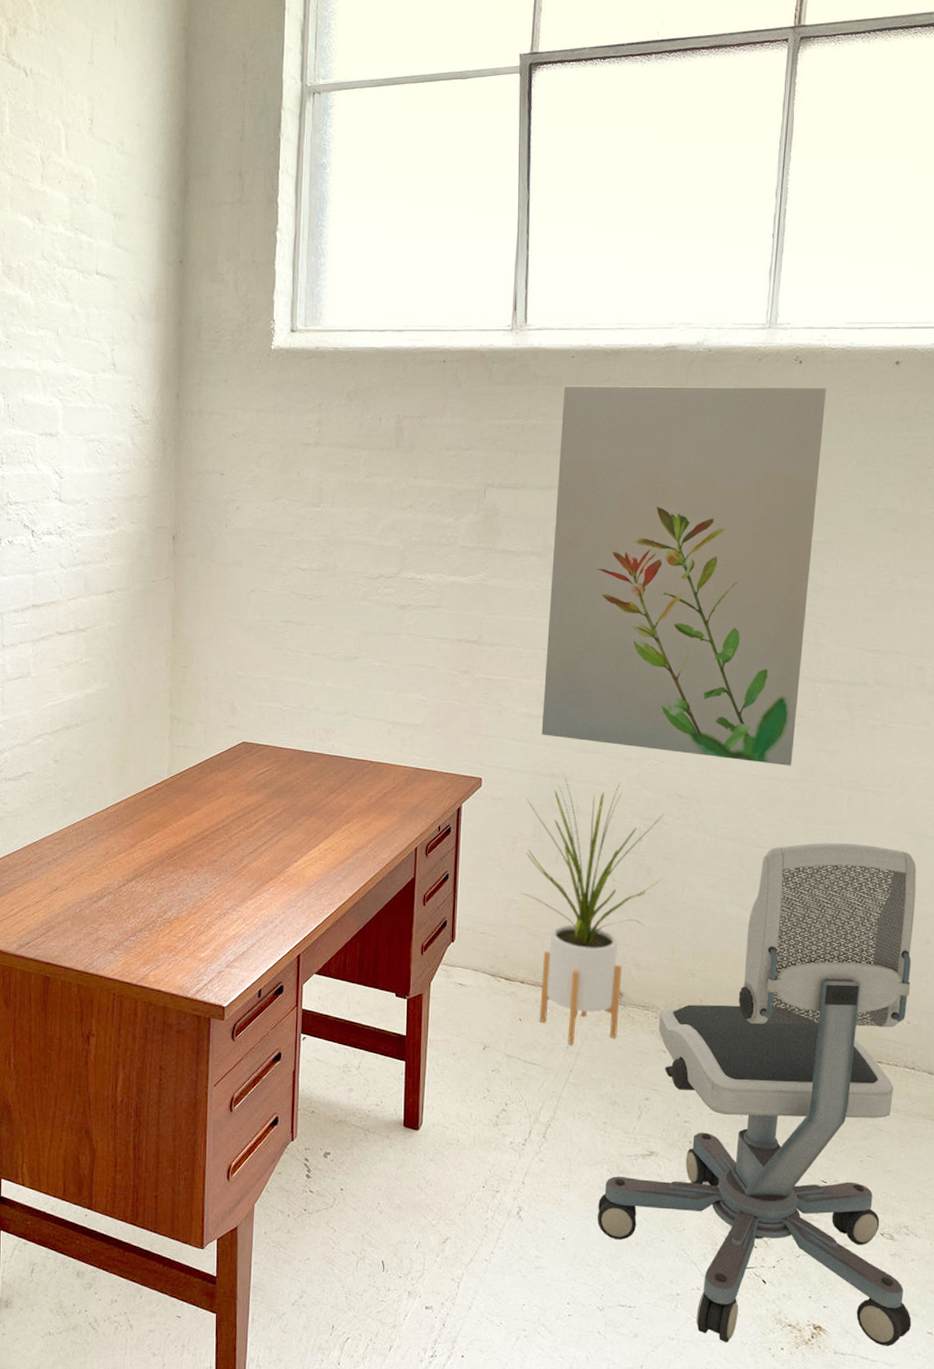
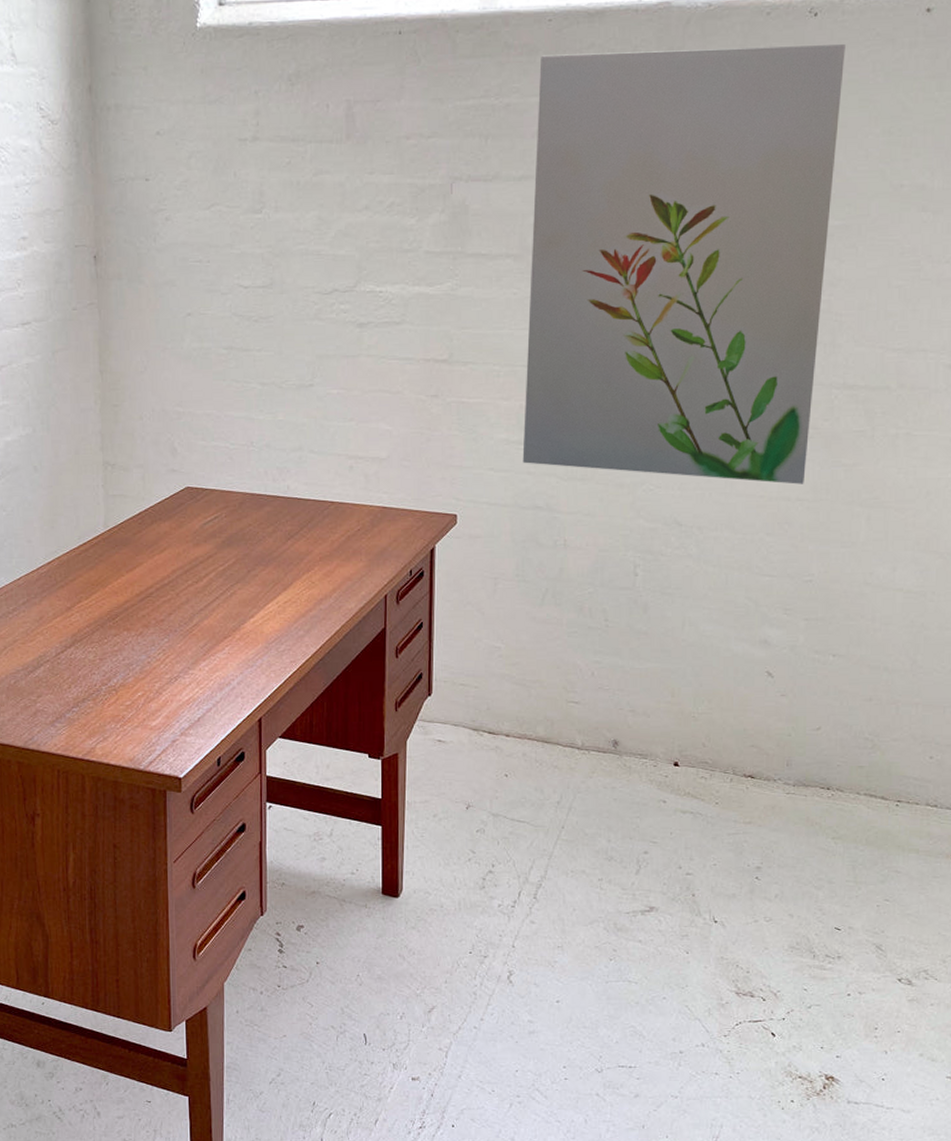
house plant: present [521,778,665,1045] -> none [504,510,662,800]
office chair: present [597,843,916,1346] -> none [593,567,942,1098]

